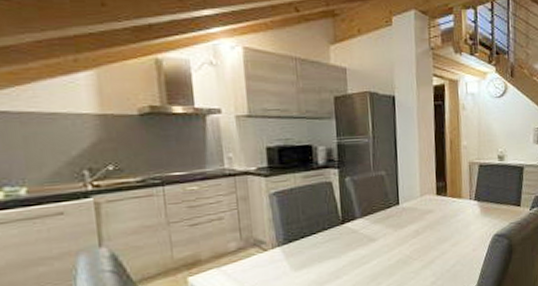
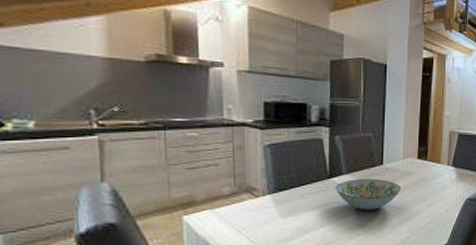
decorative bowl: none [349,220,422,256] -> present [335,179,402,210]

